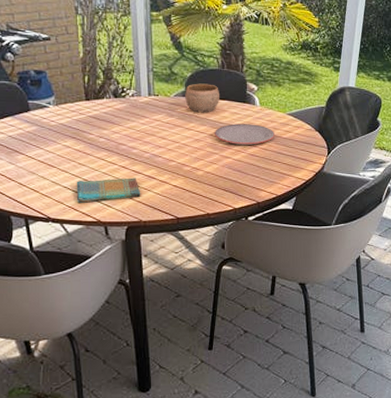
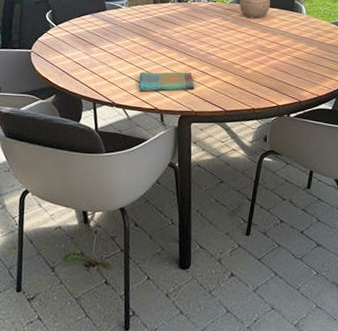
plate: present [214,123,274,145] -> none [263,29,318,49]

